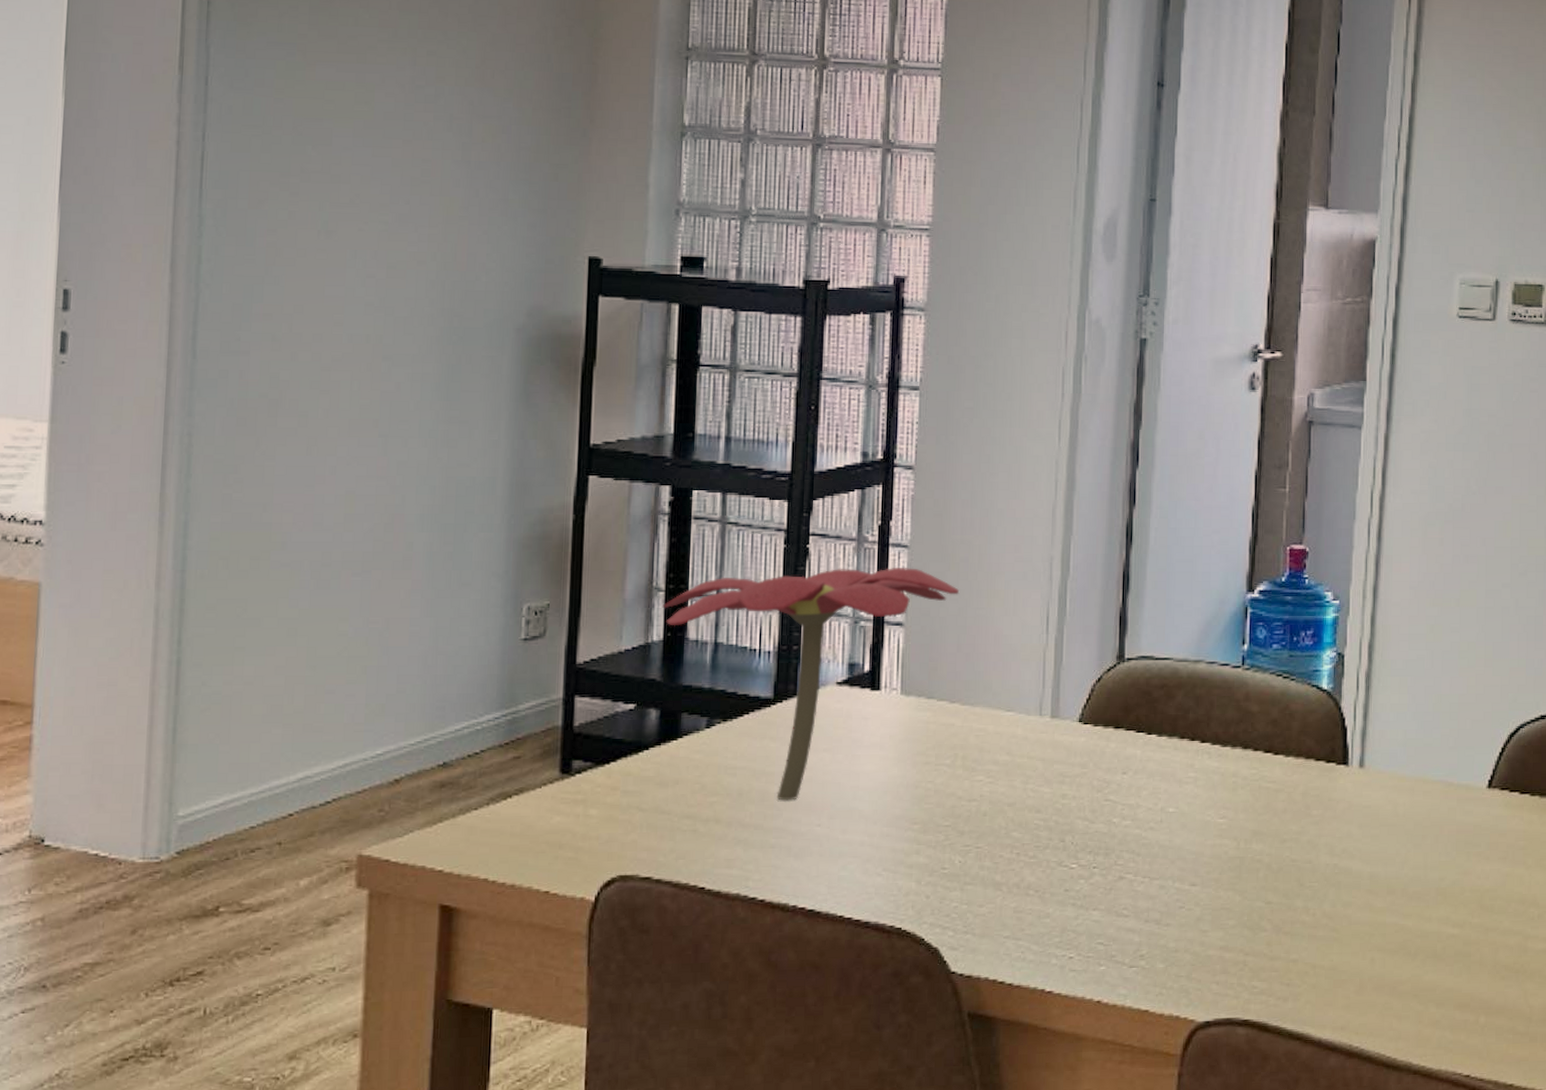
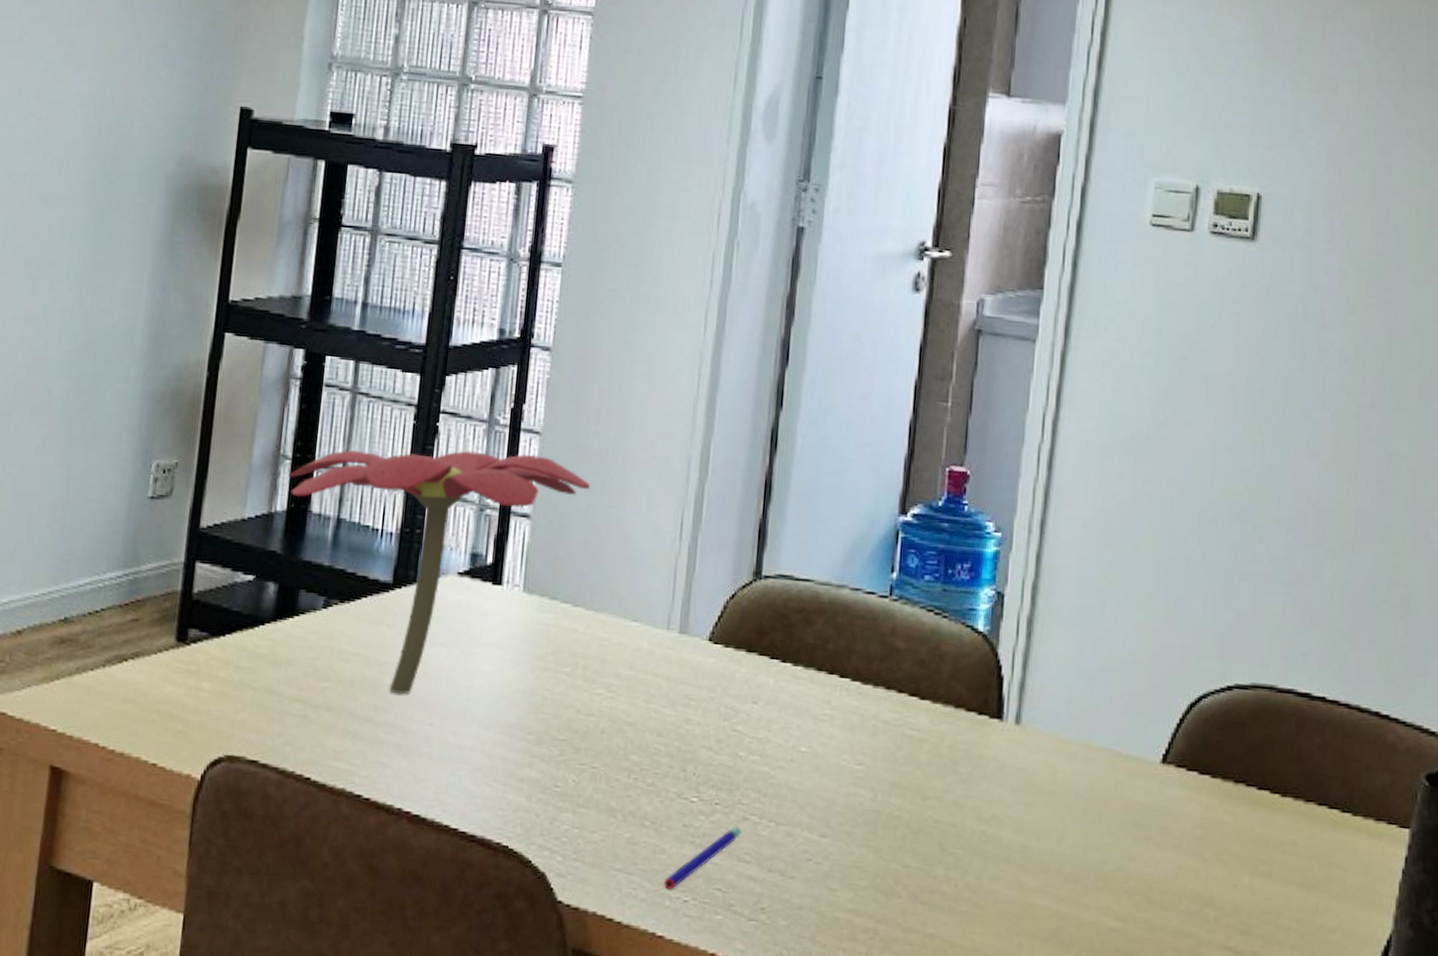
pen: none [1050,885,1118,950] -> present [664,826,741,891]

